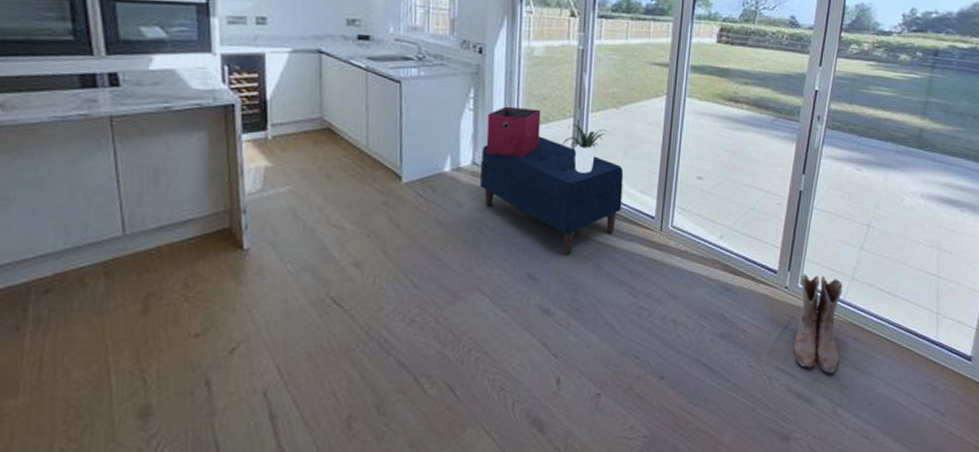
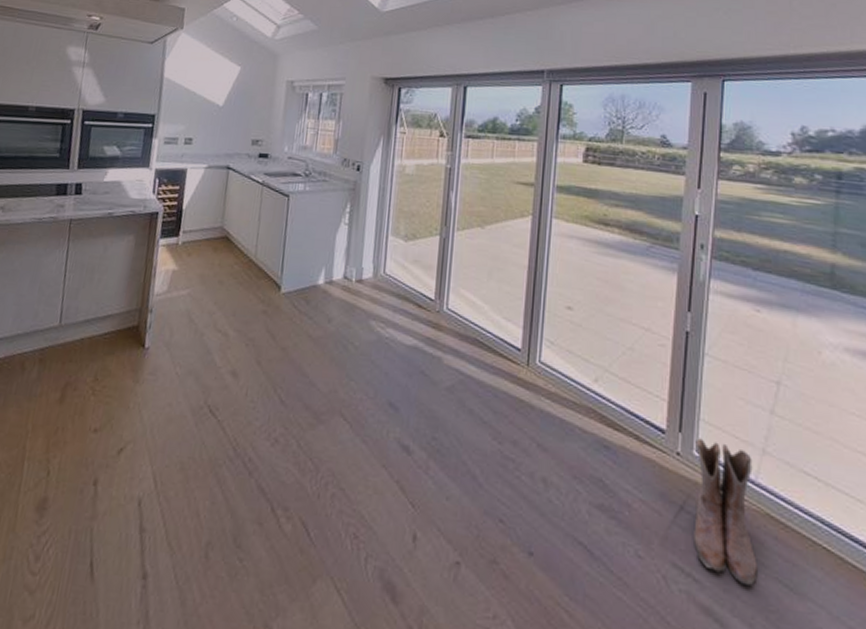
bench: present [479,136,624,254] -> none [349,253,489,384]
storage bin: present [485,106,541,158] -> none [356,221,410,275]
potted plant: present [561,124,607,173] -> none [427,242,472,295]

